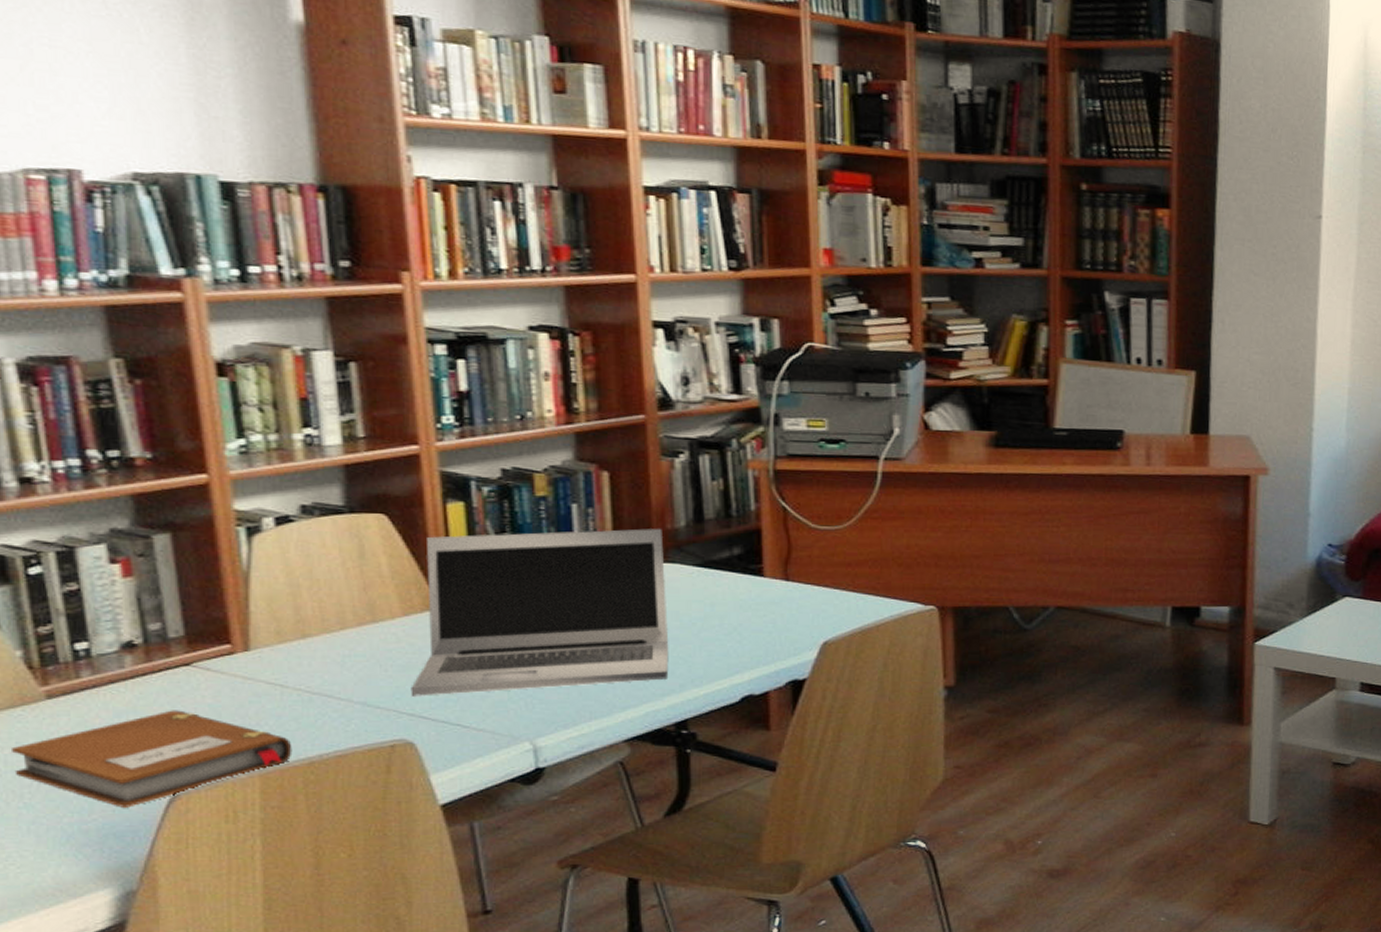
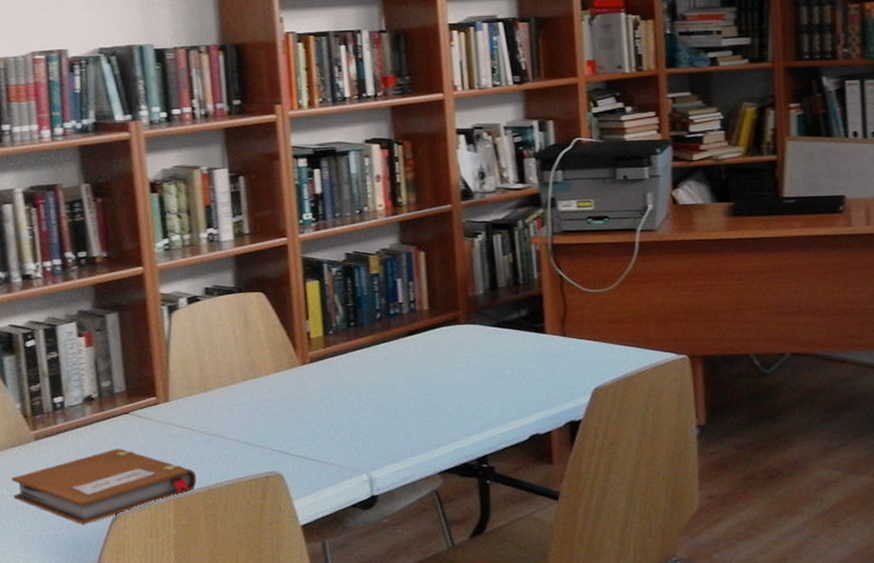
laptop: present [410,528,669,696] -> none [280,297,472,437]

